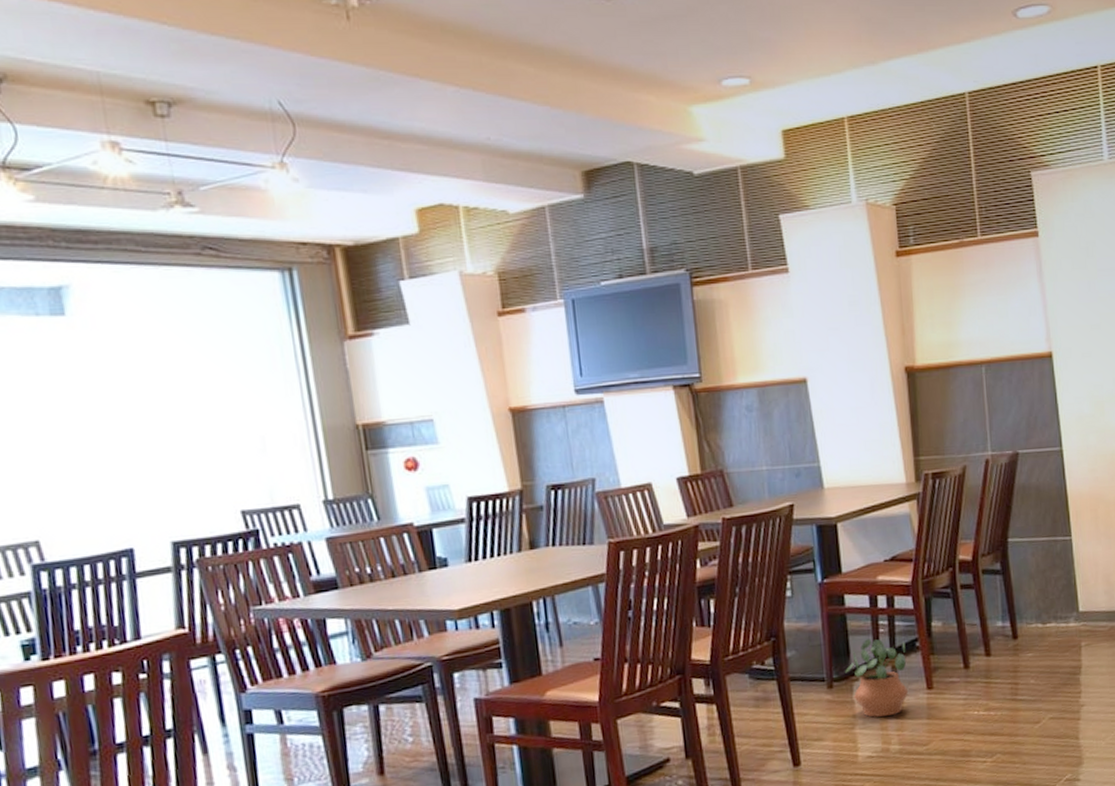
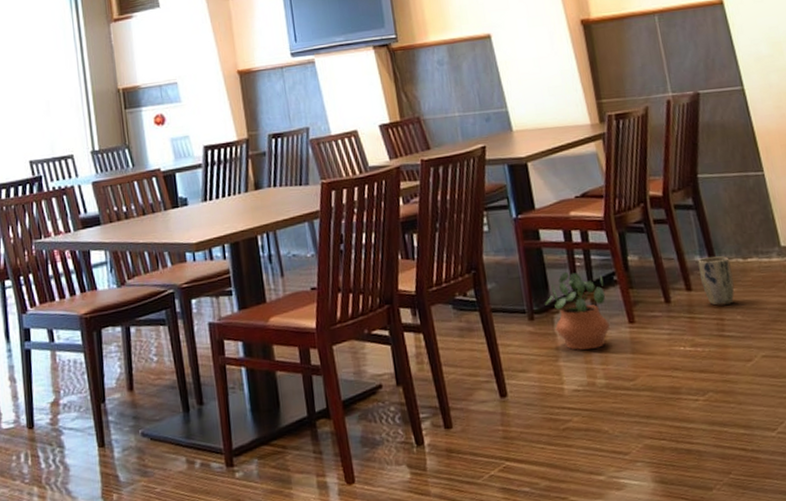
plant pot: none [1000,621,1031,670] -> present [698,256,735,306]

